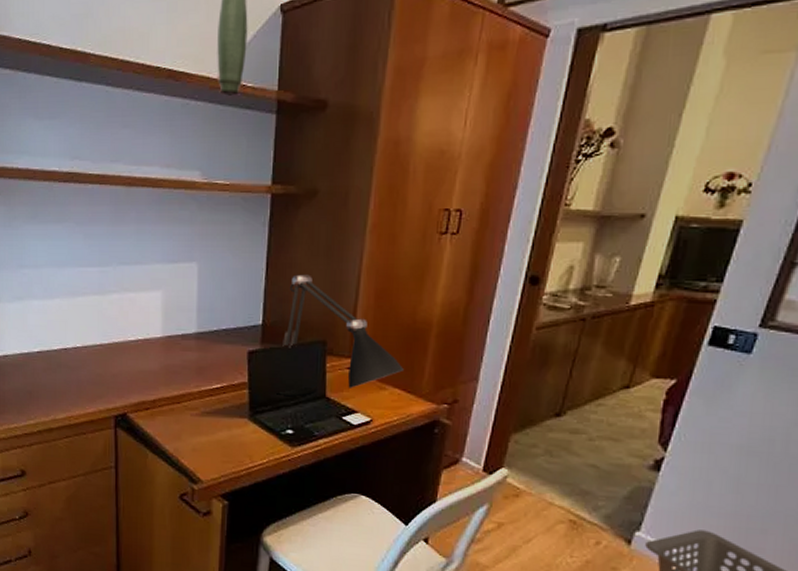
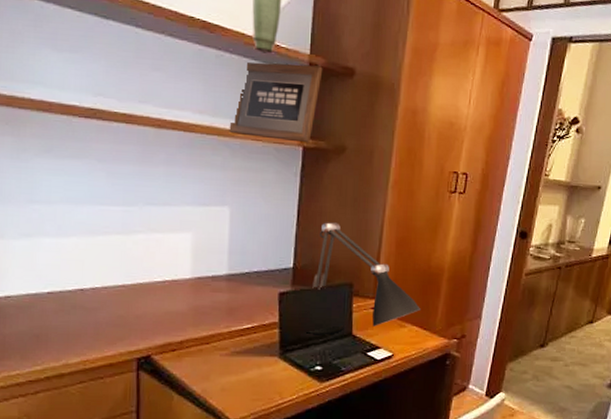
picture frame: none [196,102,292,189] -> present [229,61,323,143]

